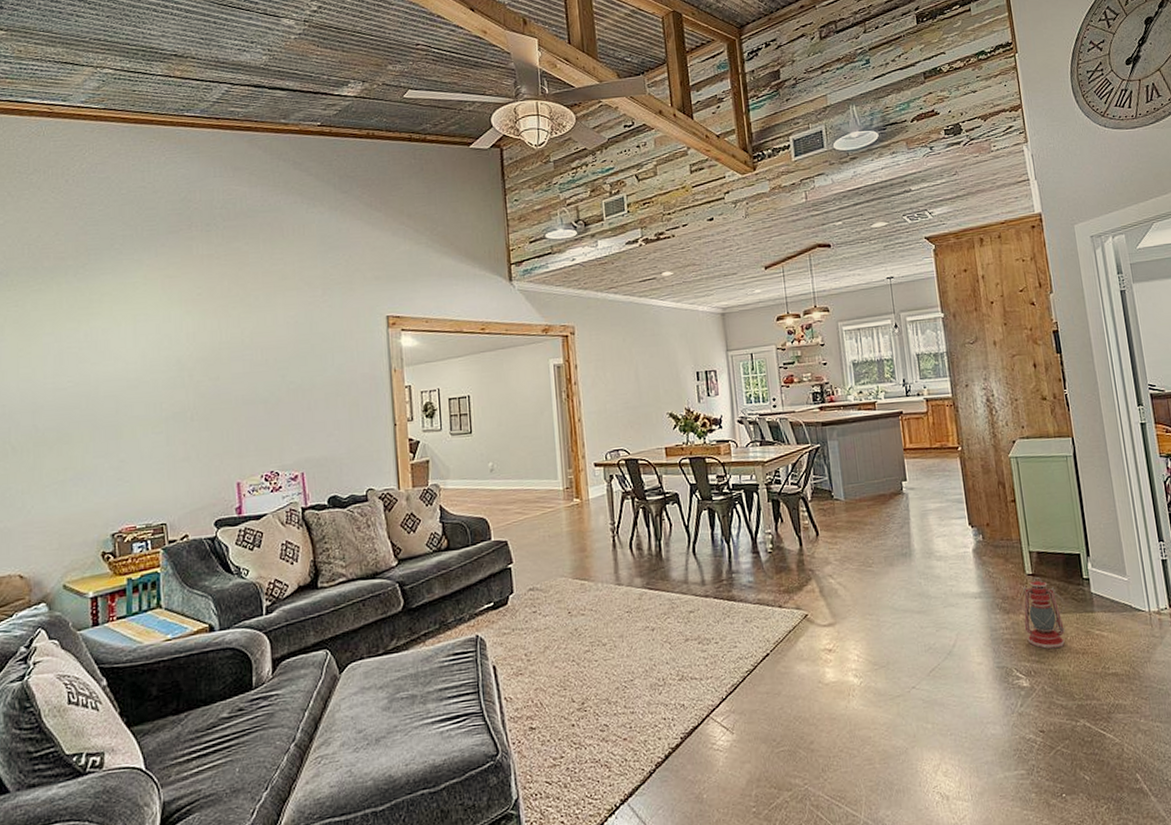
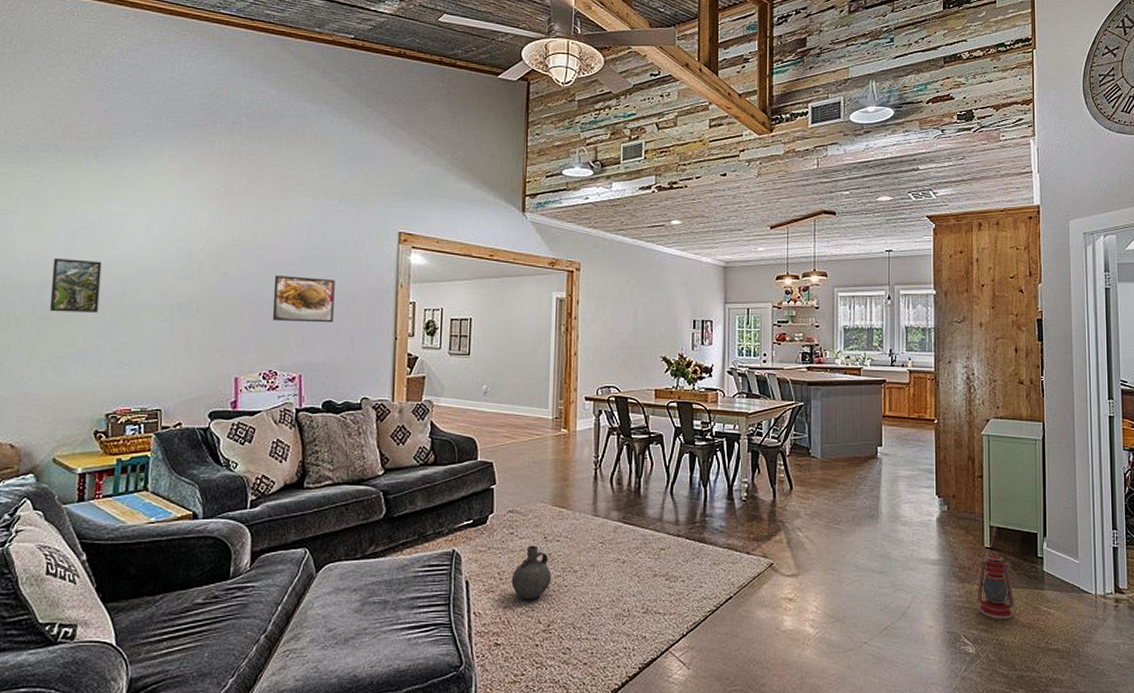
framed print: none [43,380,94,436] -> present [49,257,102,313]
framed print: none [266,372,330,420] -> present [272,275,335,323]
ceramic jug: none [539,622,581,680] -> present [511,545,552,600]

